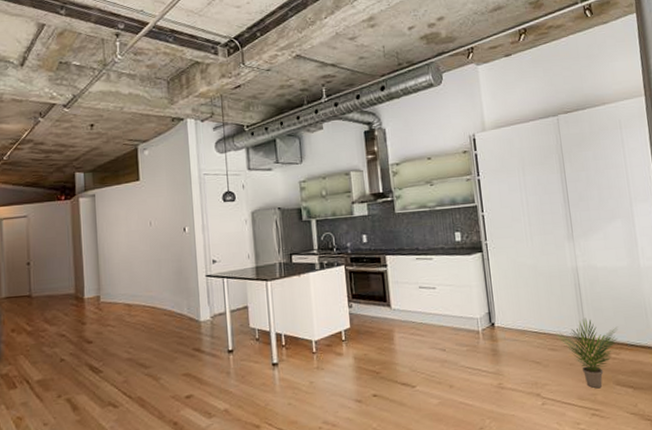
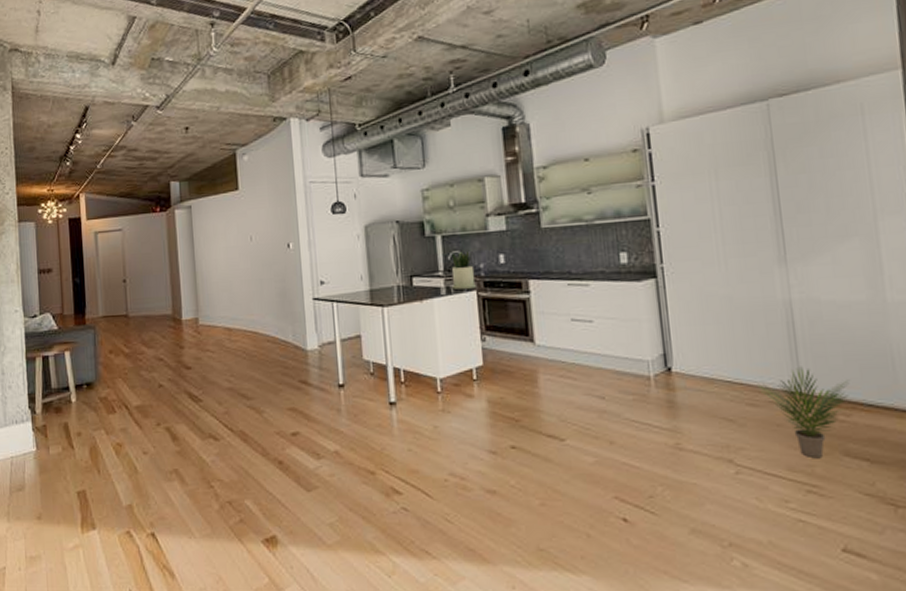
planter: none [324,233,345,266] -> present [451,251,478,291]

